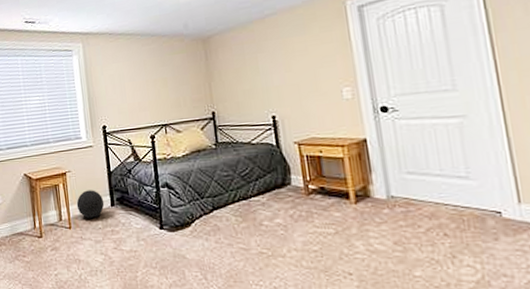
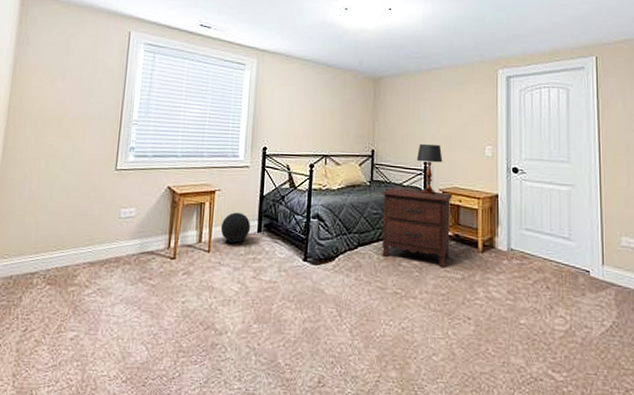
nightstand: none [229,144,317,223] -> present [381,188,453,267]
table lamp: none [262,95,294,150] -> present [416,143,443,195]

